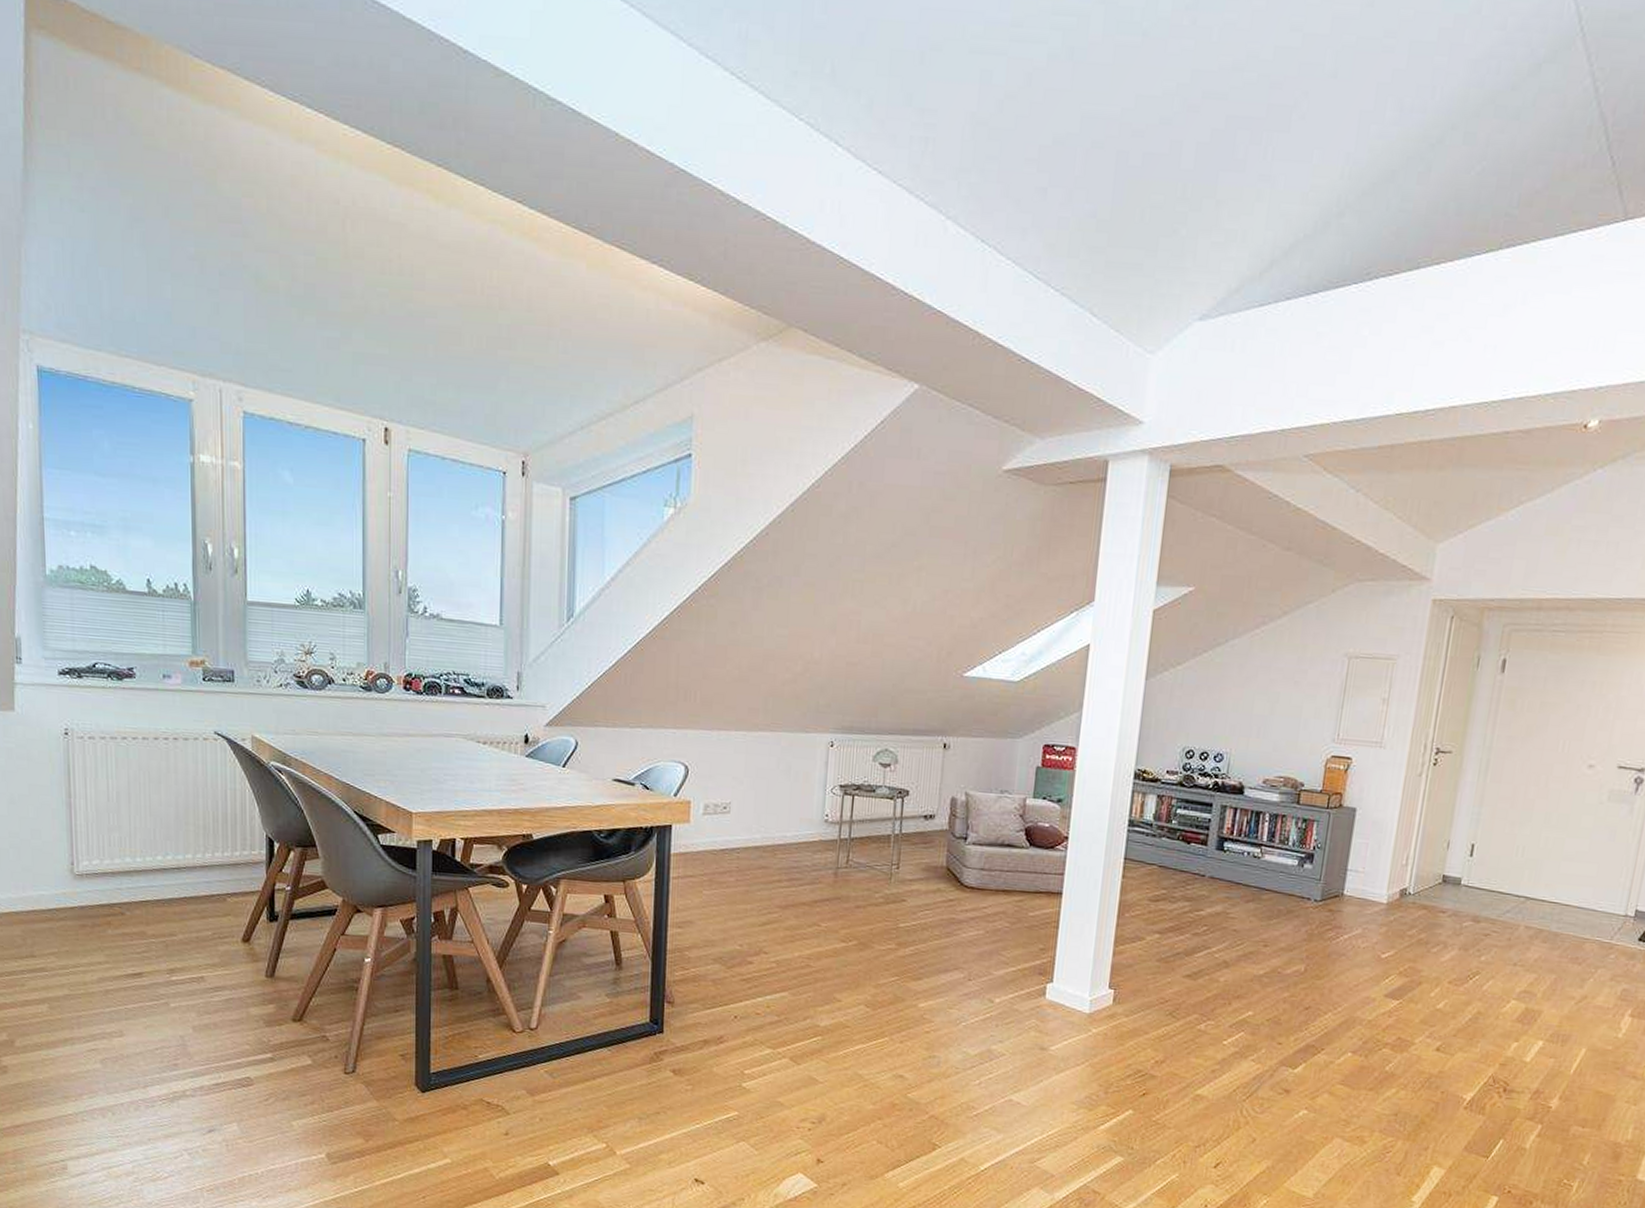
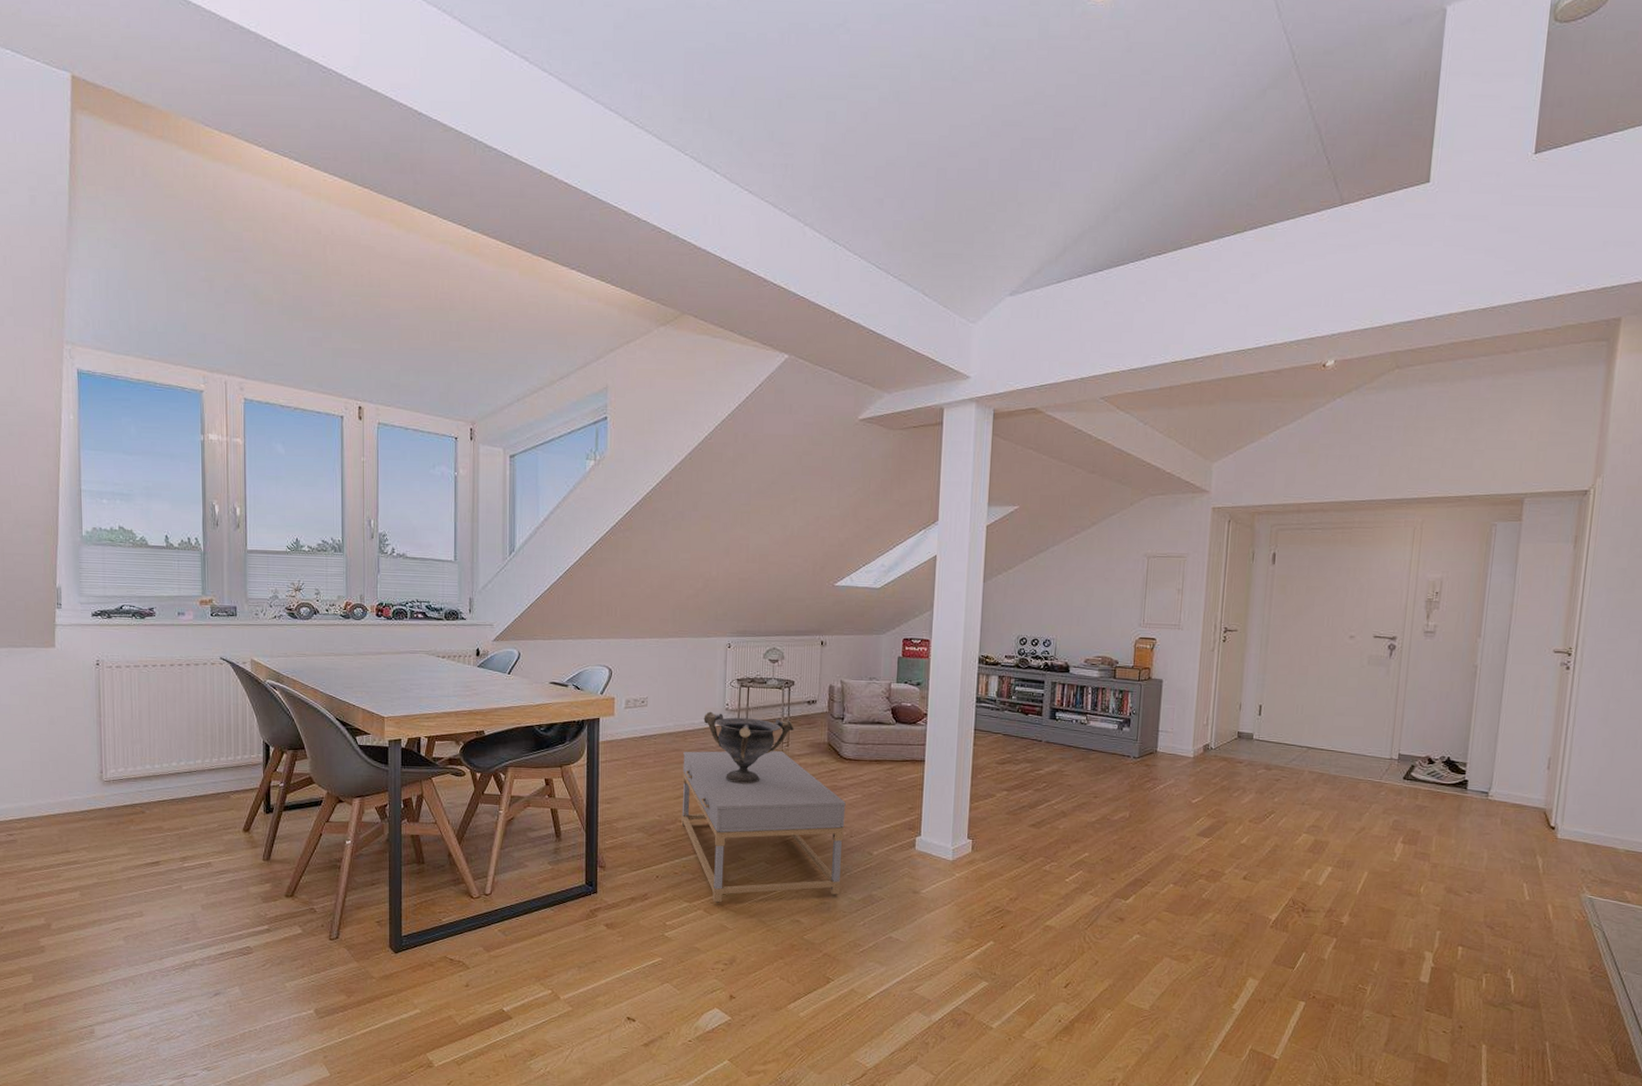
coffee table: none [766,870,965,1051] -> present [681,750,846,903]
decorative bowl: none [797,822,907,912] -> present [703,711,795,784]

